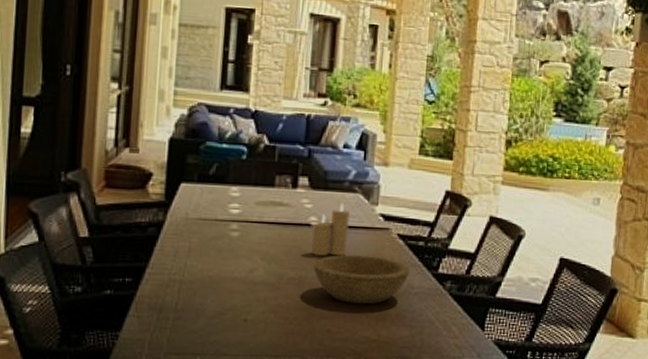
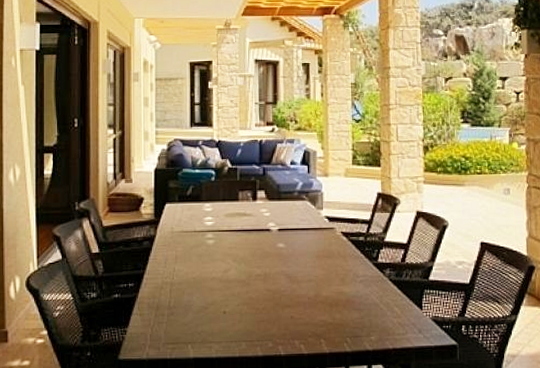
candle: present [311,203,350,256] -> none [272,210,301,255]
bowl: present [313,254,411,305] -> none [275,251,355,294]

